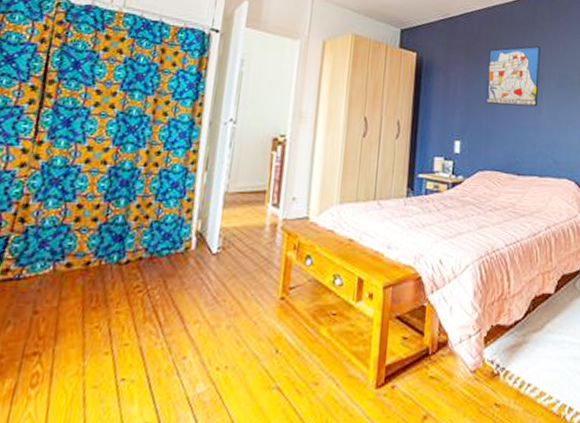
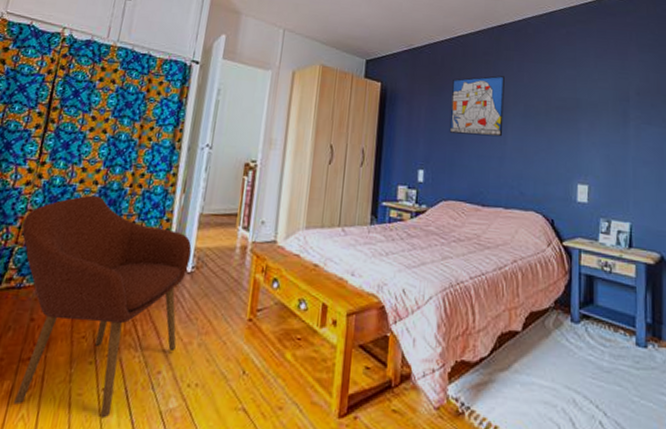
armchair: none [17,176,217,409] -> present [14,195,192,419]

